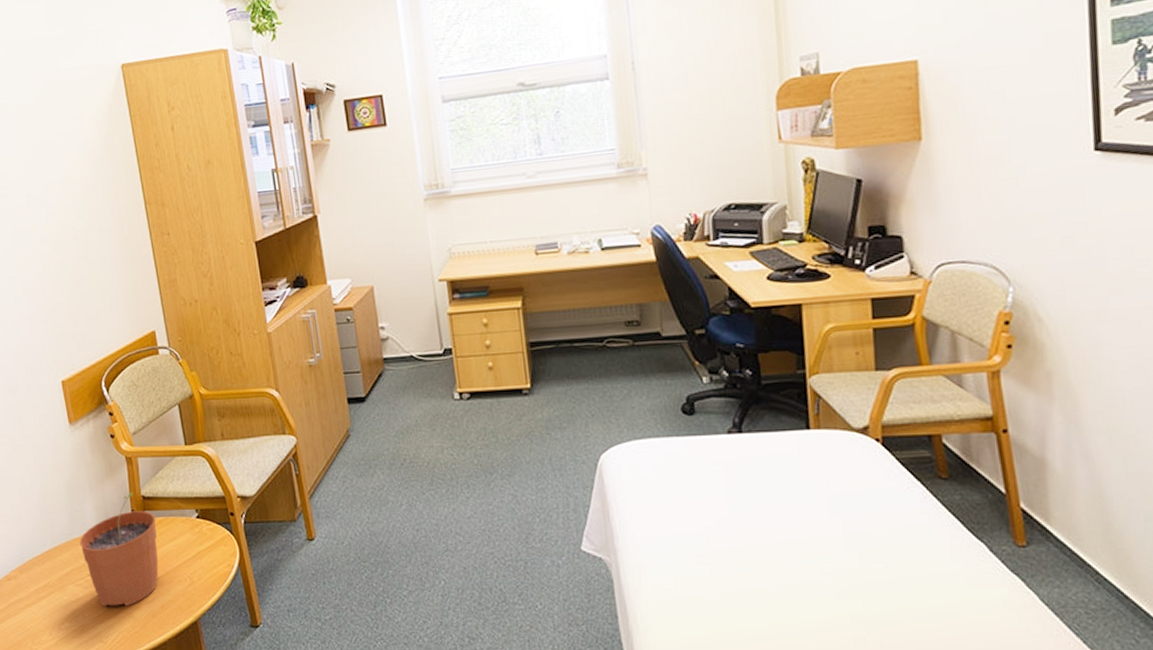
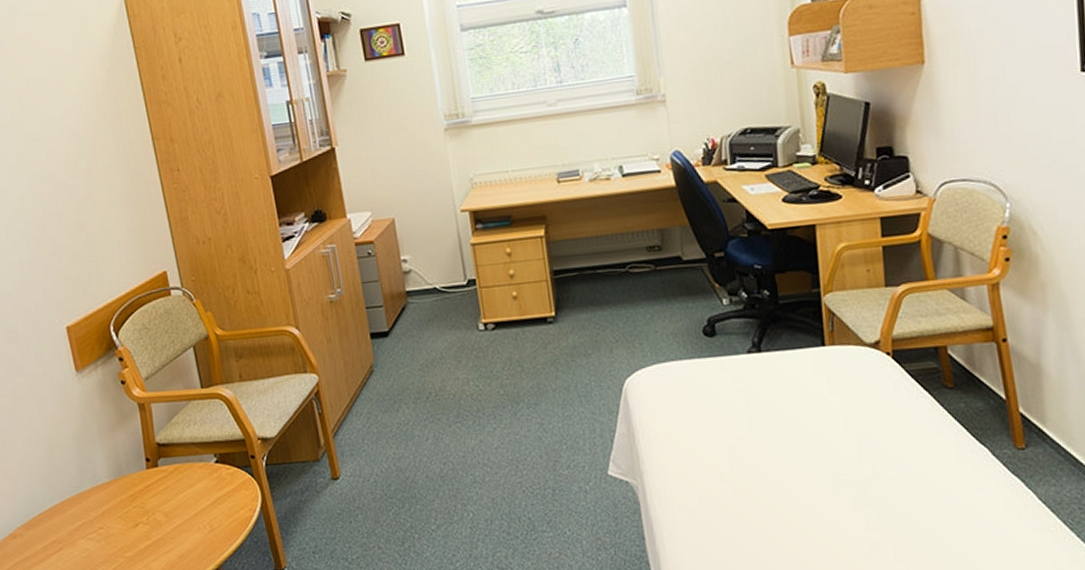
plant pot: present [79,492,159,607] -> none [90,439,176,560]

